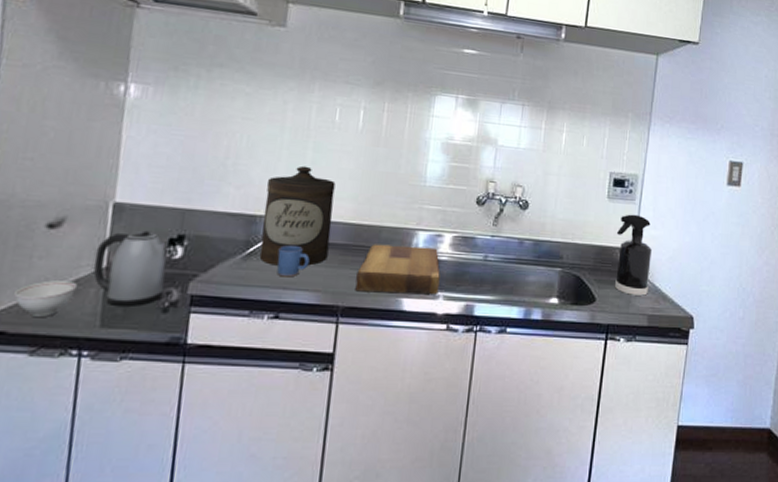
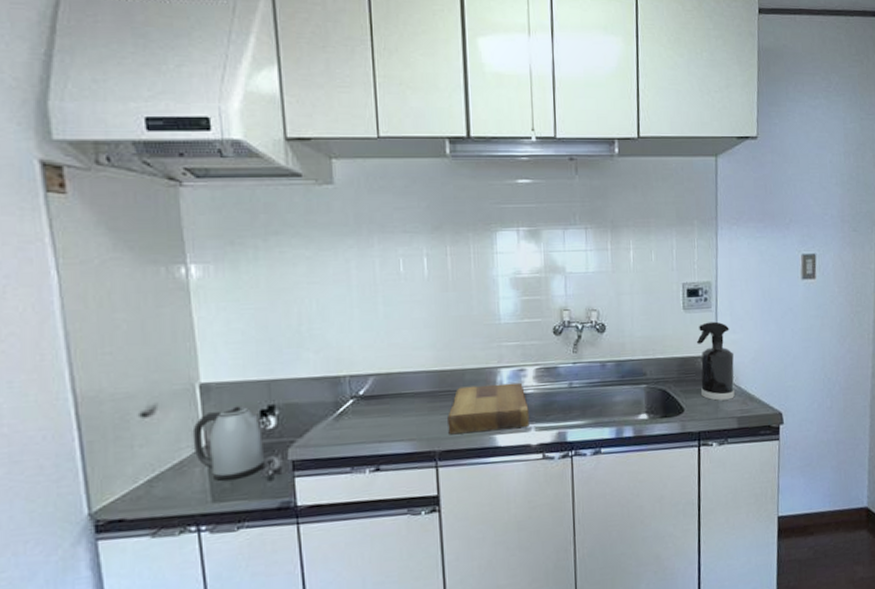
bowl: present [13,280,78,318] -> none [123,464,183,503]
canister: present [259,165,336,266] -> none [344,321,416,422]
mug: present [277,244,310,277] -> none [367,399,400,432]

